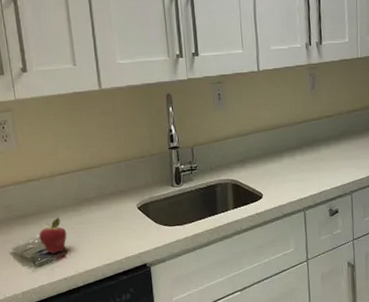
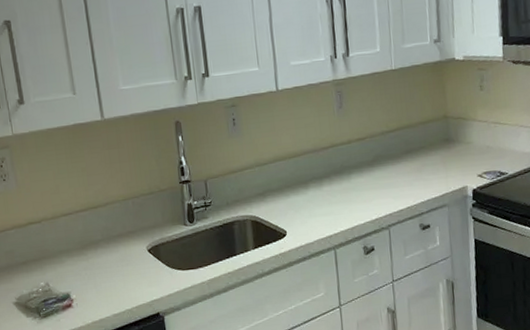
fruit: present [39,217,67,254] -> none [43,262,73,304]

